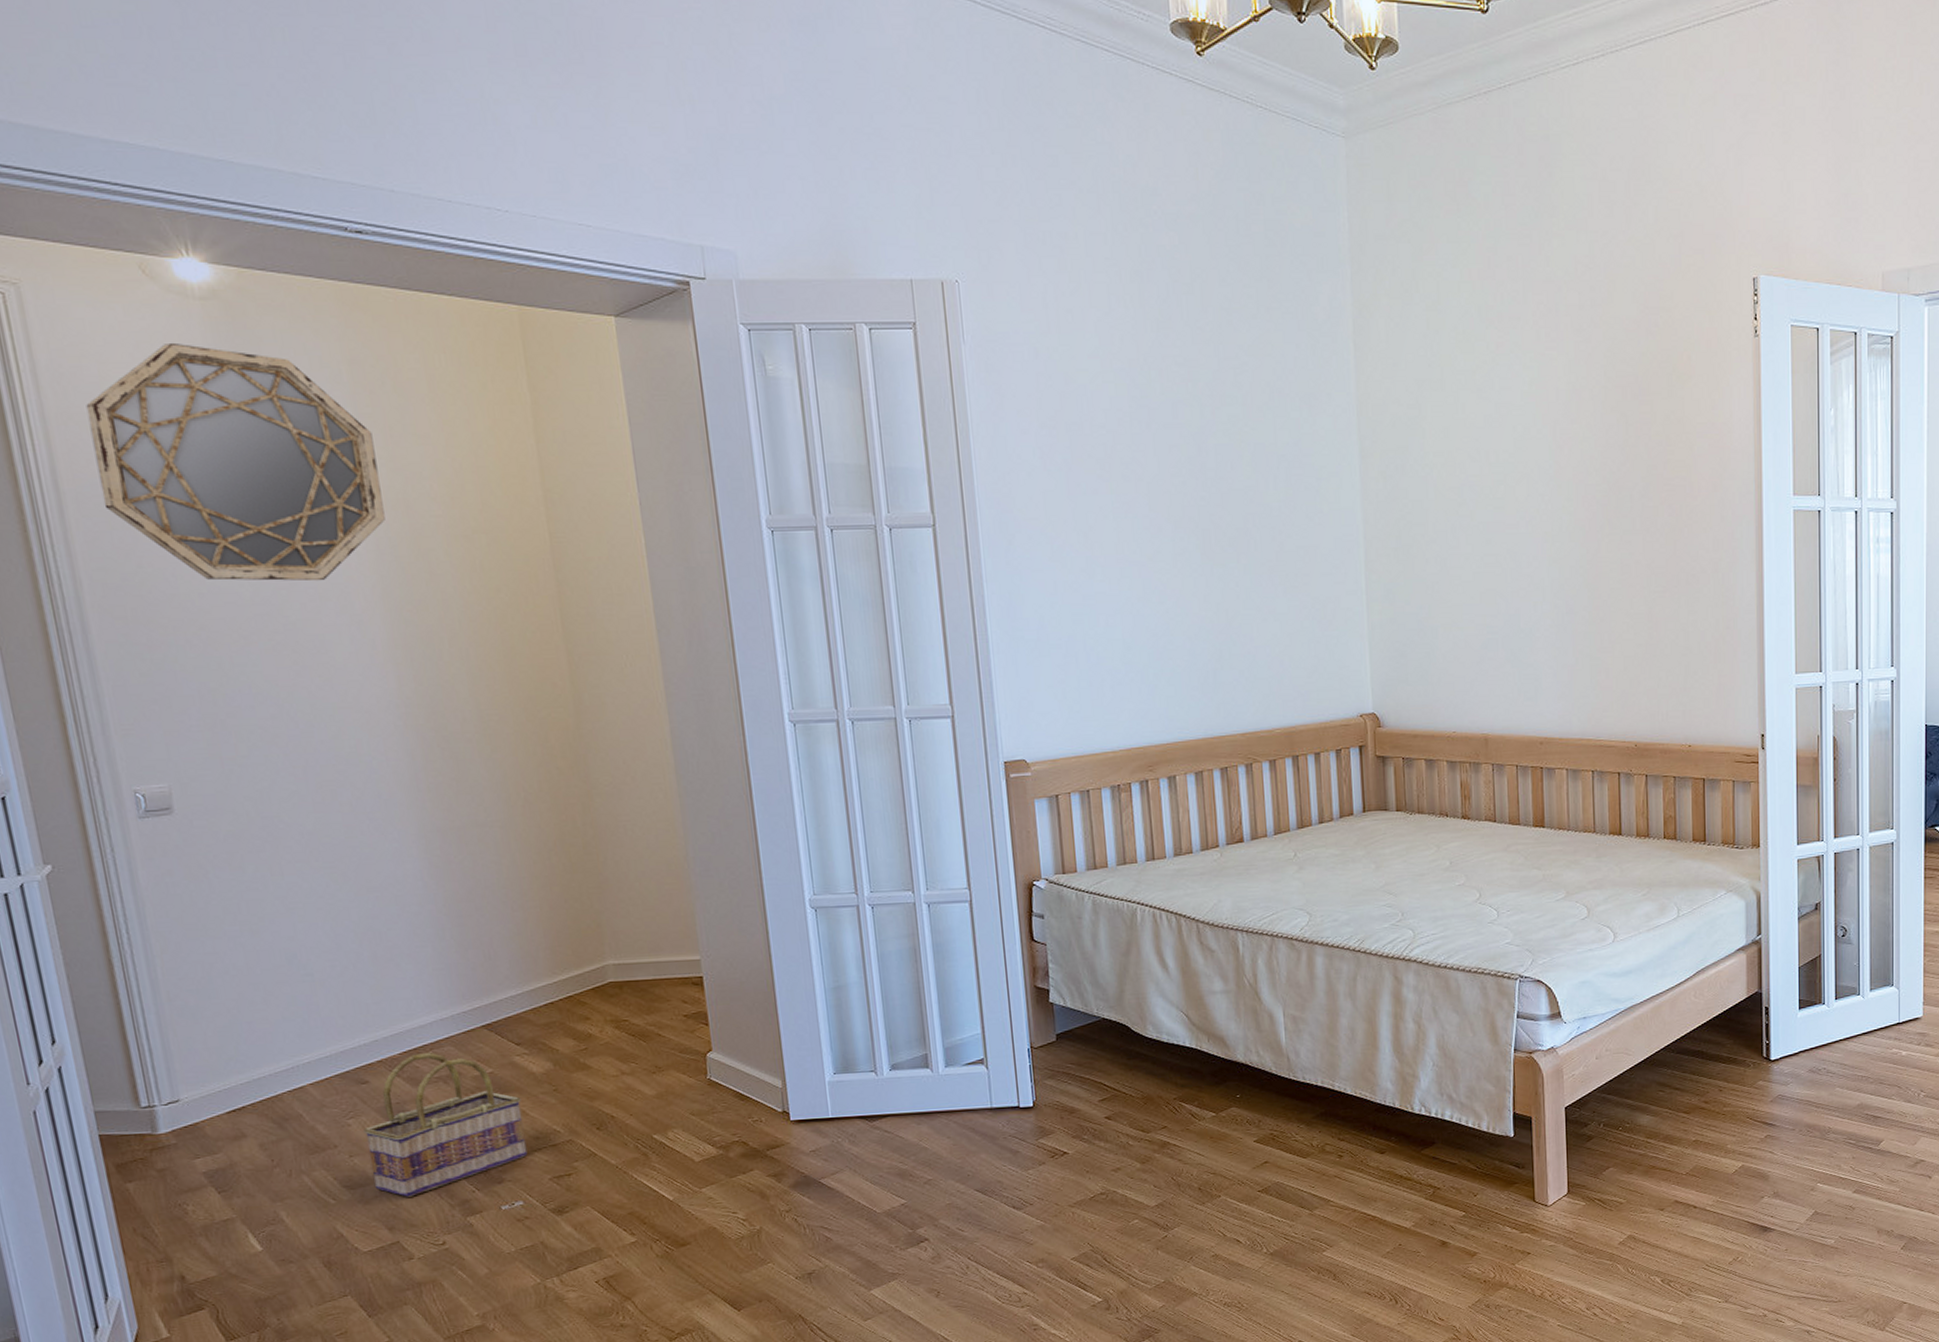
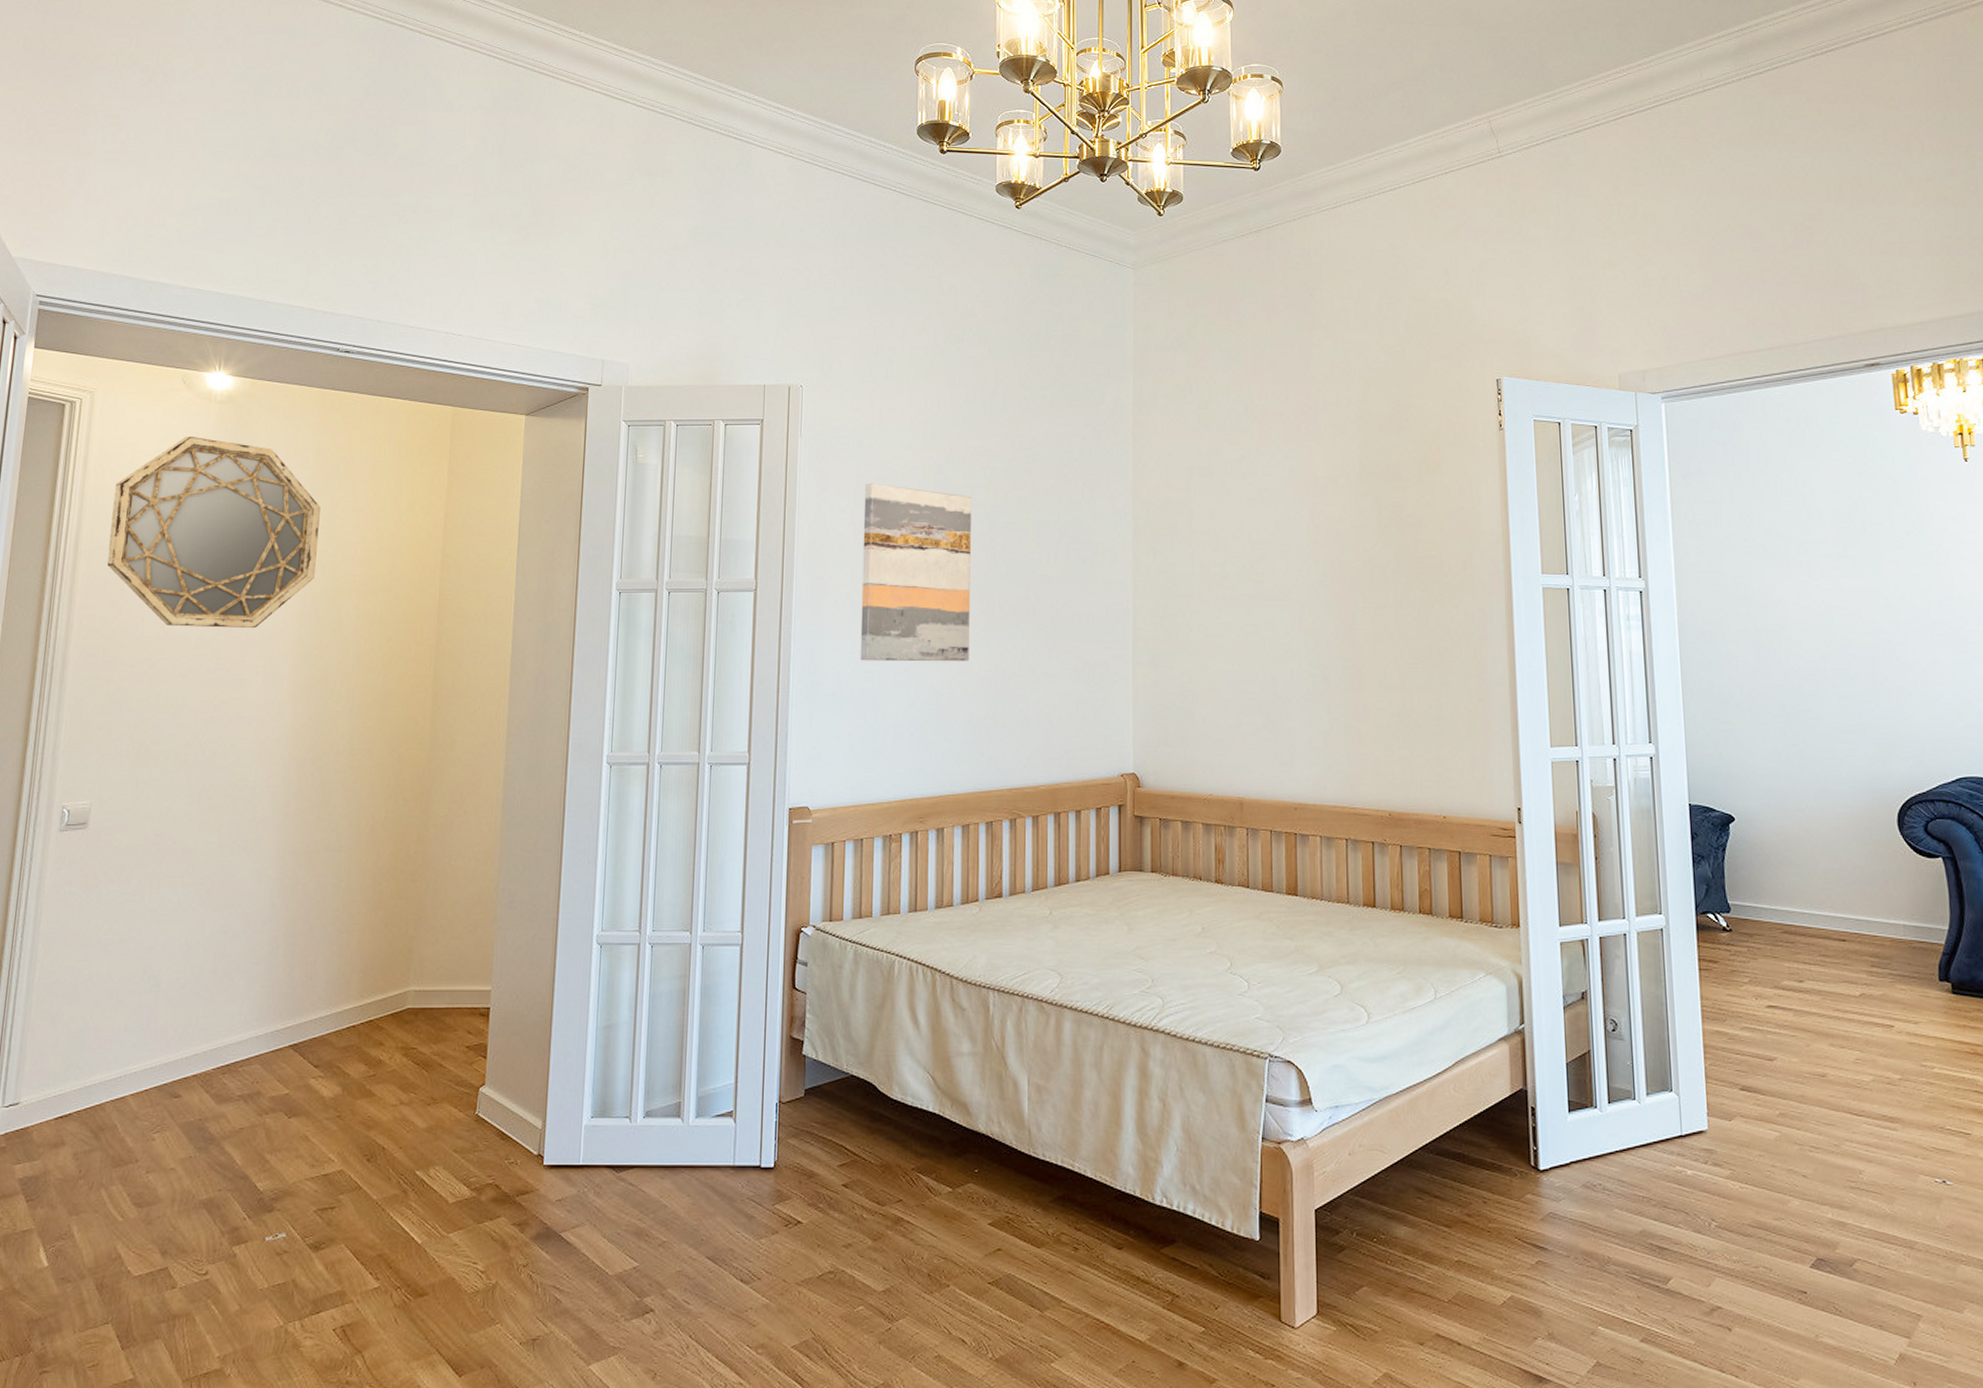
basket: present [363,1053,528,1197] -> none [160,1070,307,1220]
wall art: none [1047,400,1187,603] -> present [860,483,971,662]

